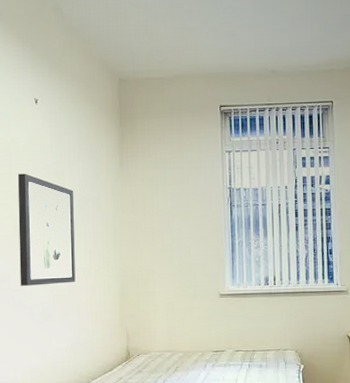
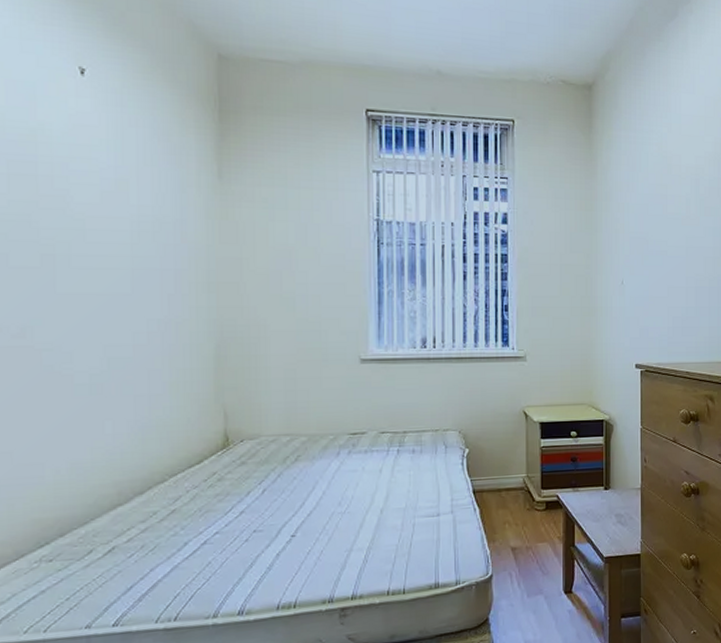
wall art: present [17,173,76,286] -> none [48,176,145,343]

